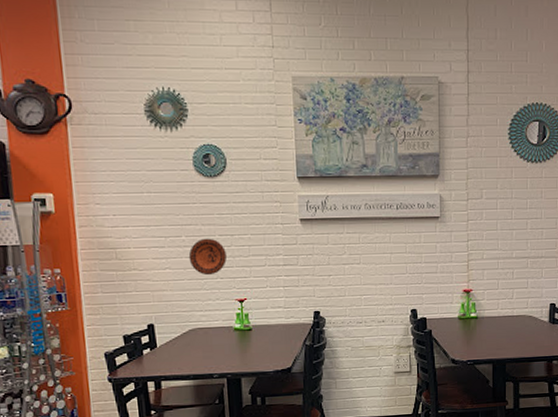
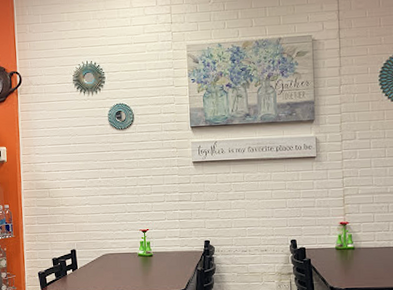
decorative plate: present [188,238,227,276] -> none [103,179,133,210]

